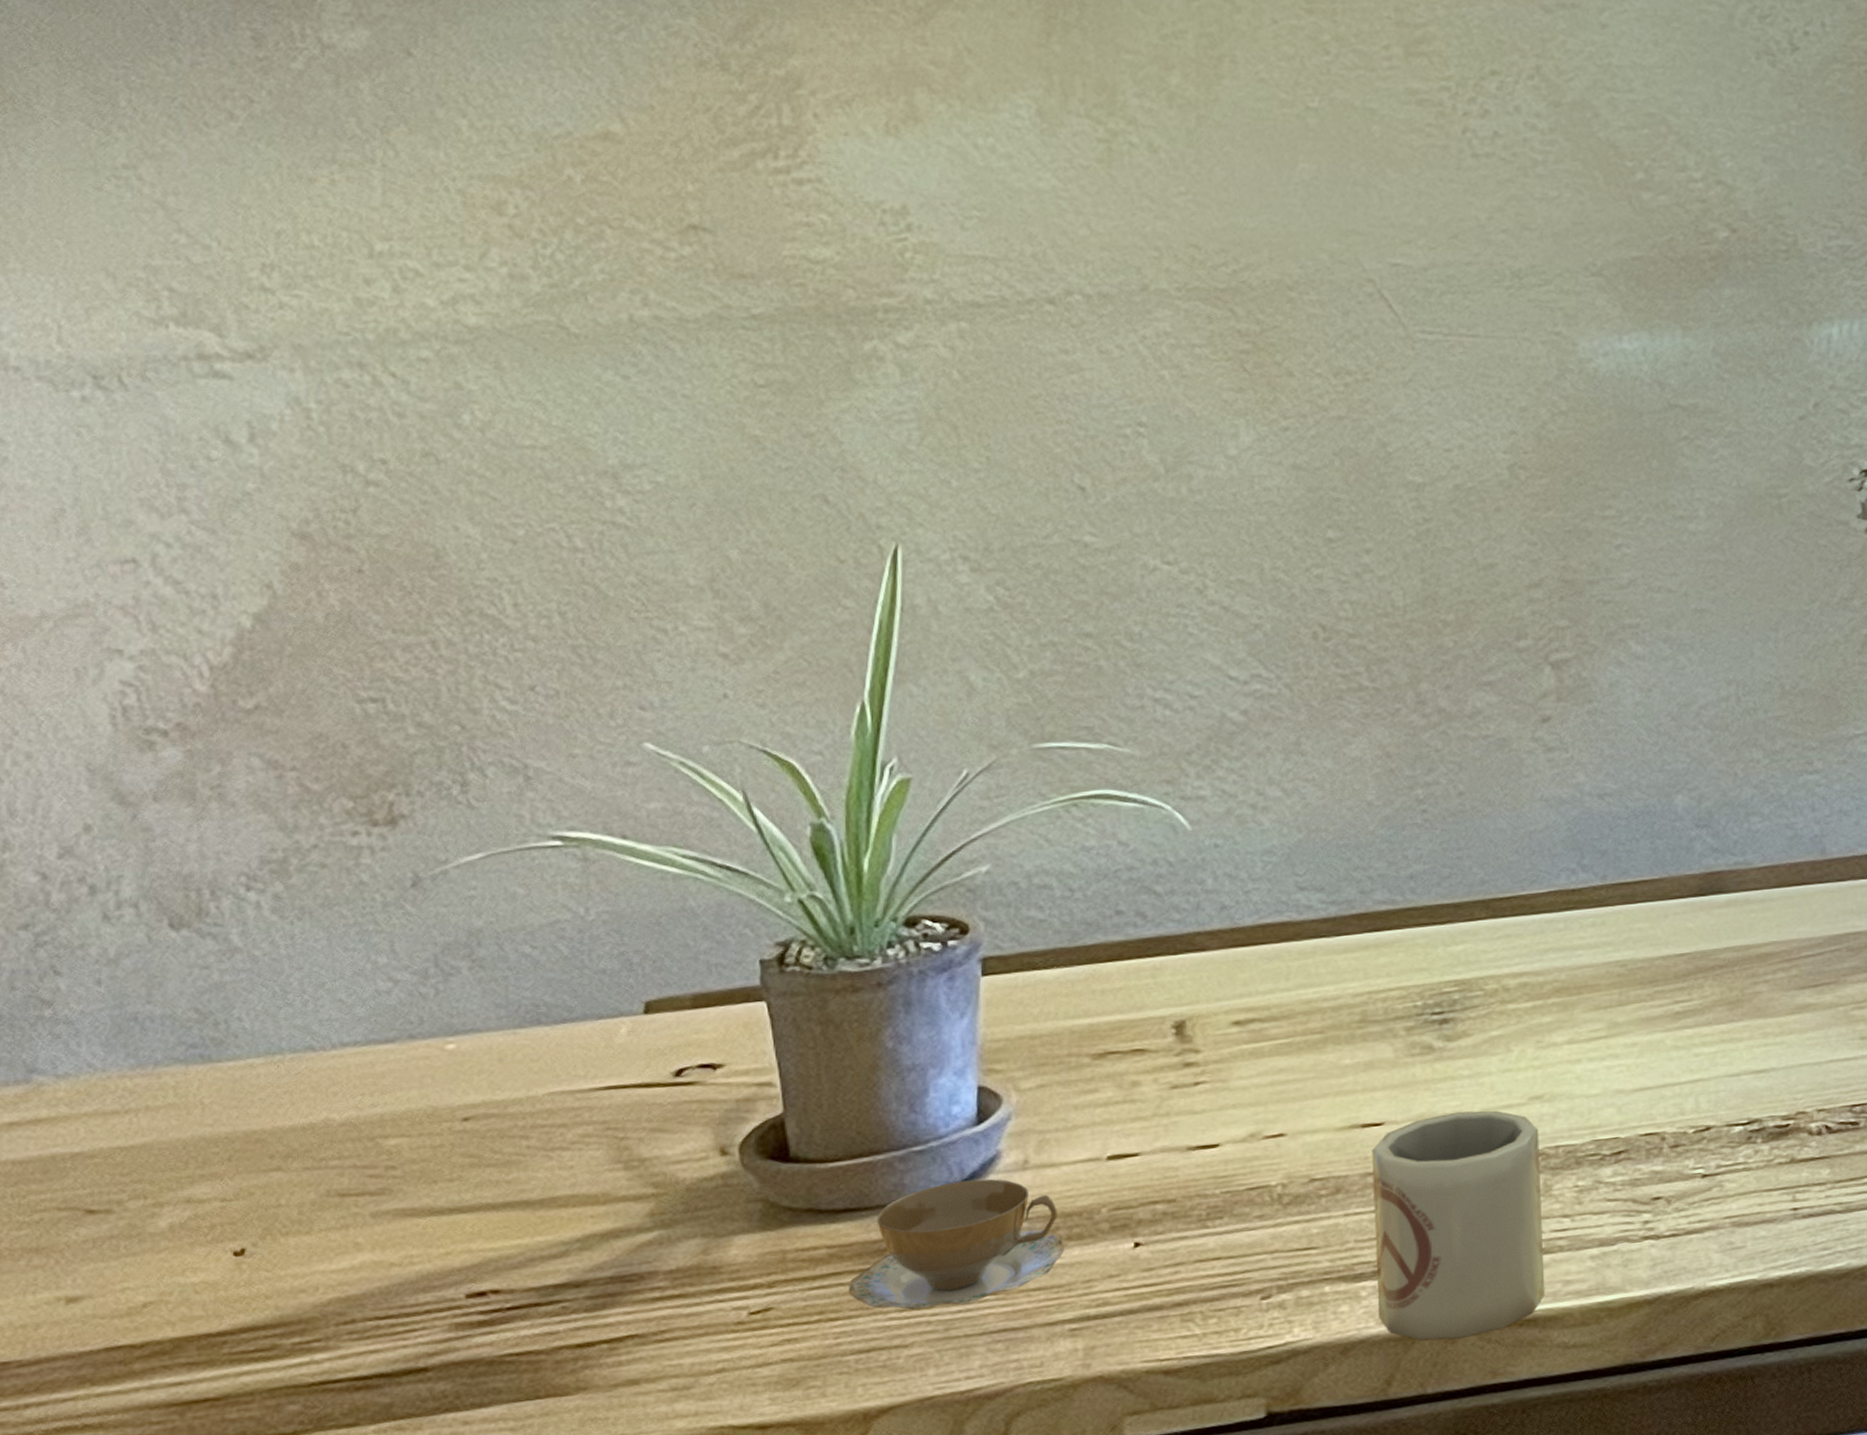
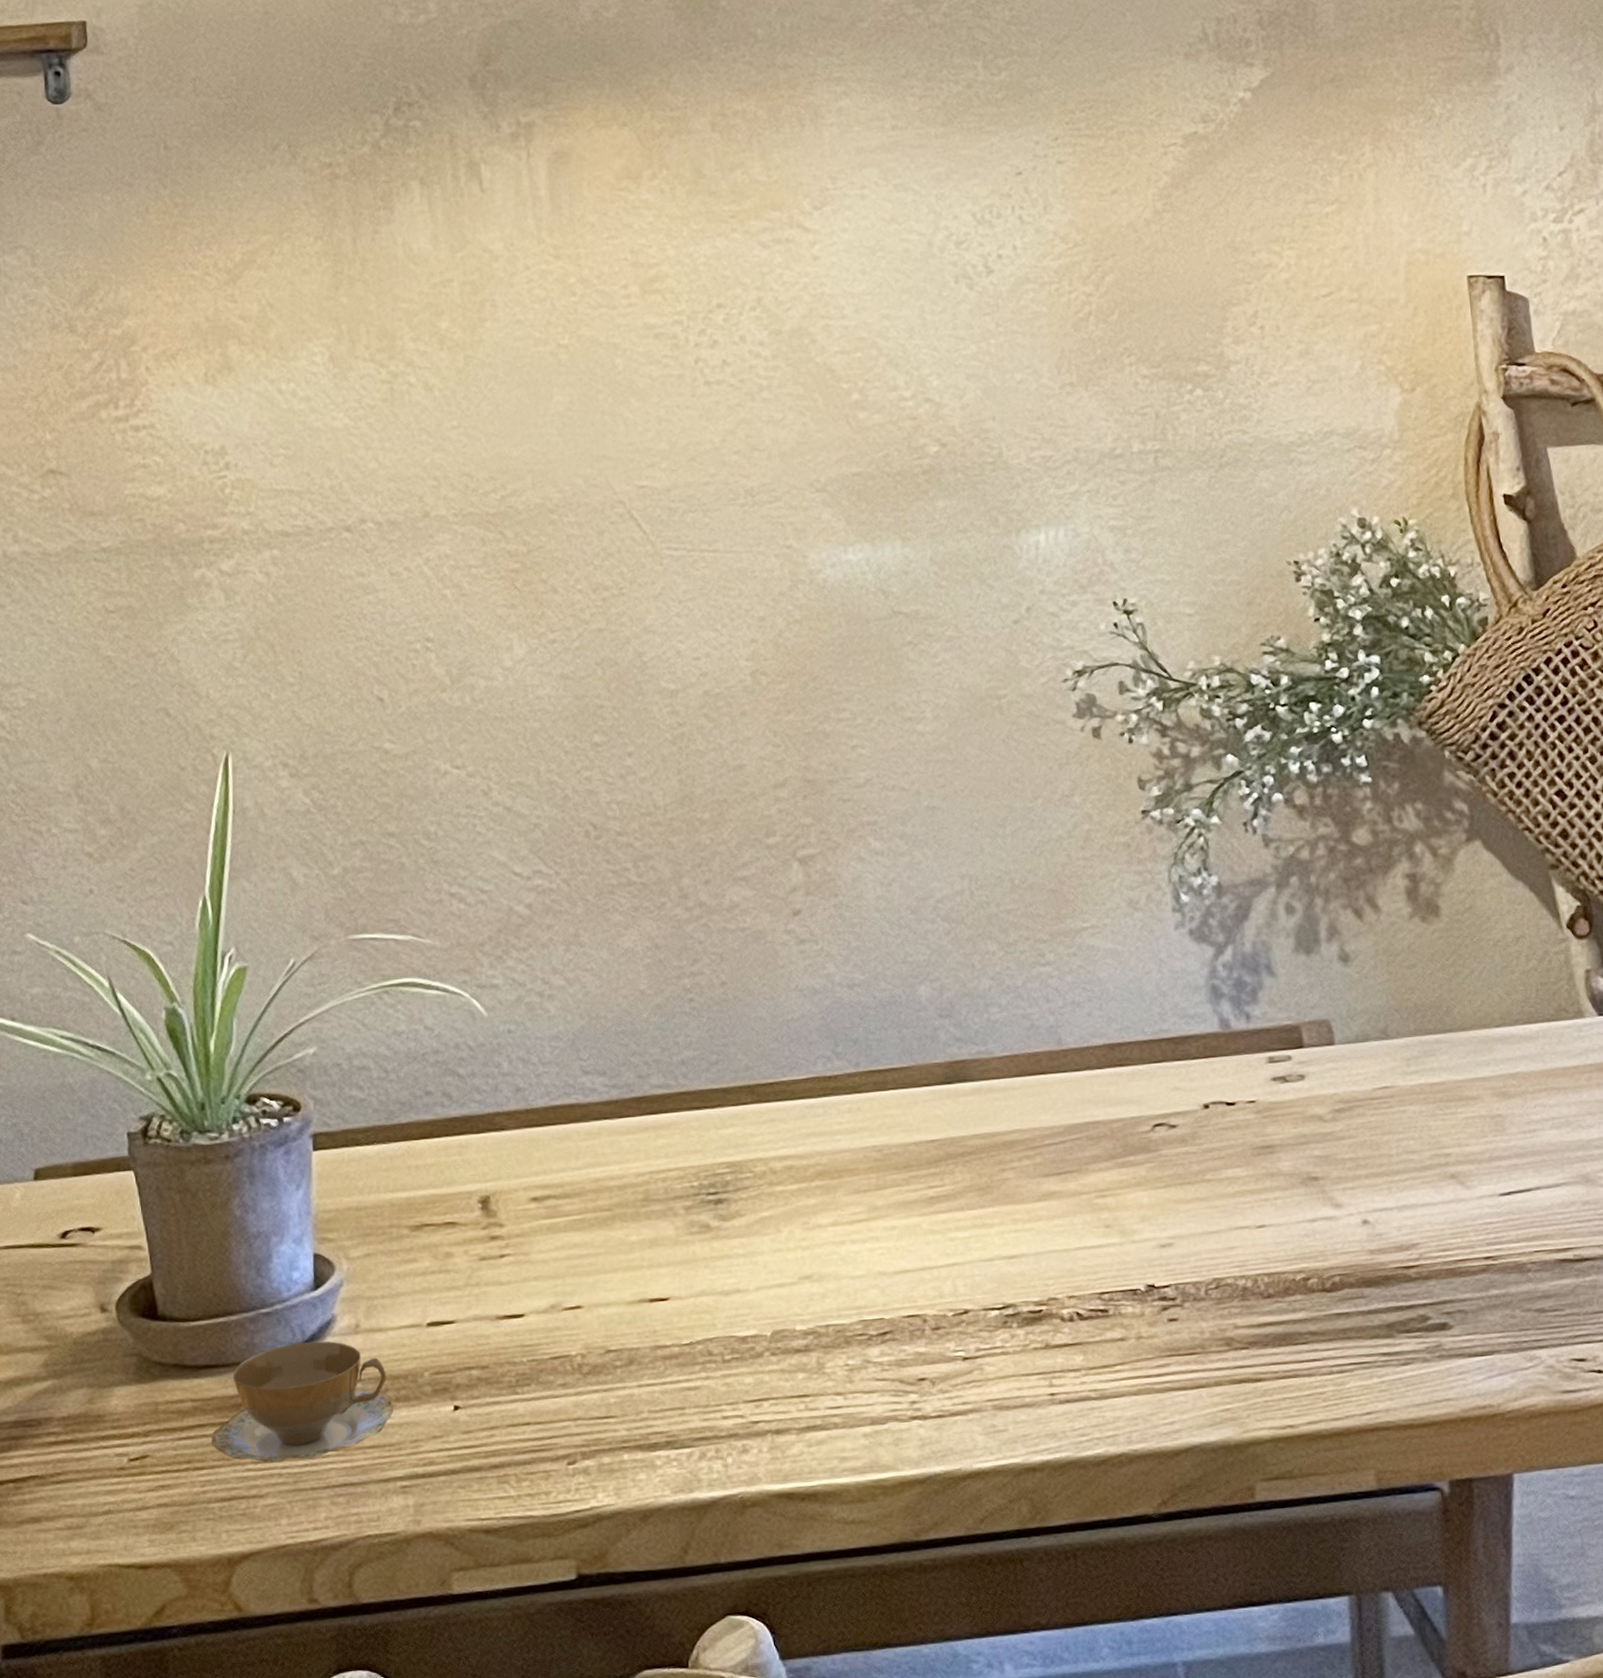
cup: present [1372,1110,1545,1341] -> none [660,1288,824,1511]

